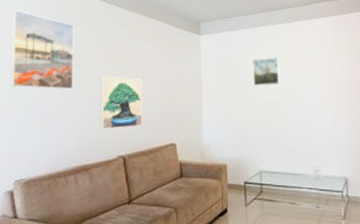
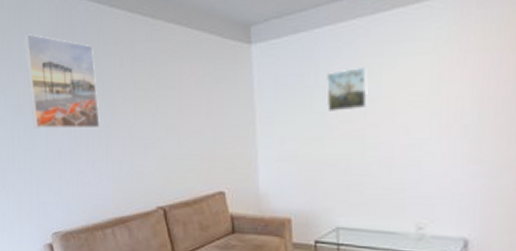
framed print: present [100,75,143,130] -> none [128,108,183,176]

